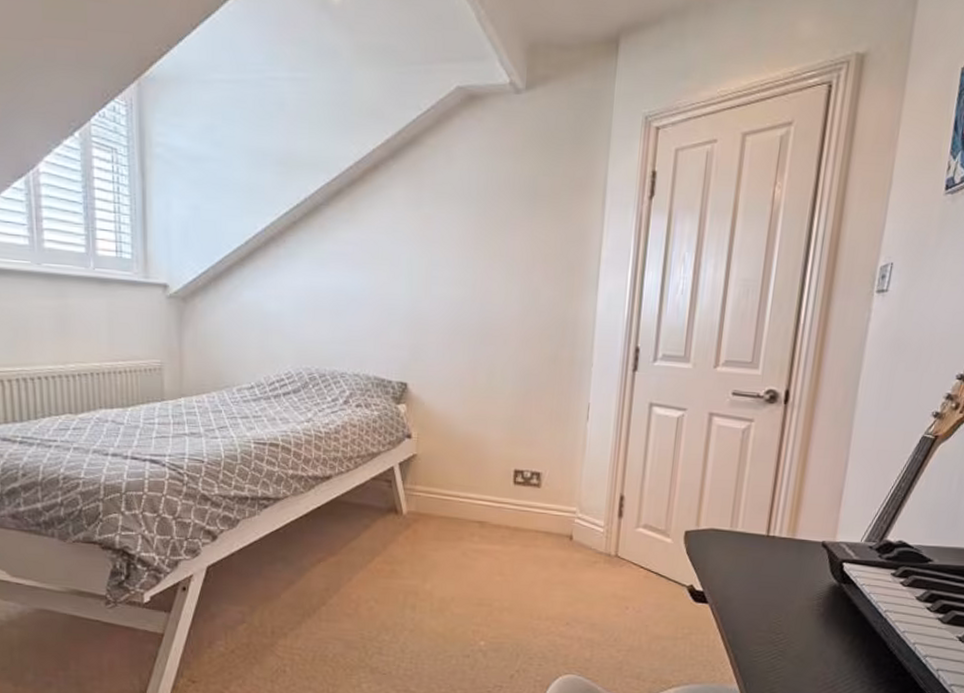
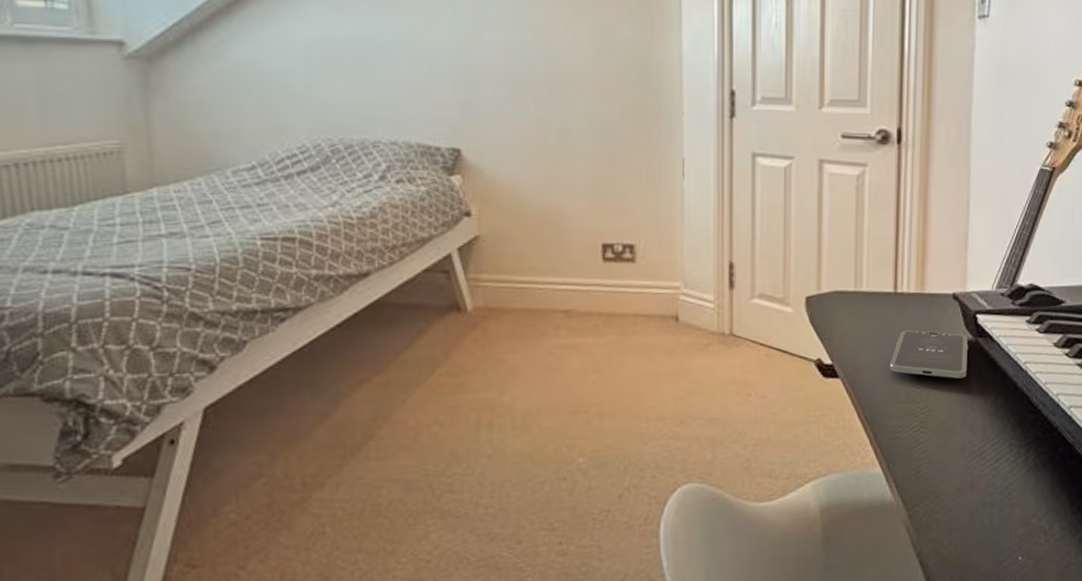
smartphone: none [755,569,833,618] -> present [889,330,969,379]

